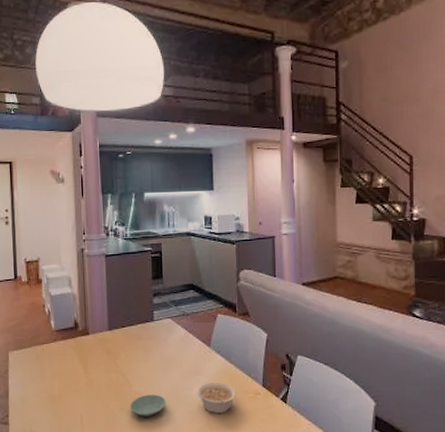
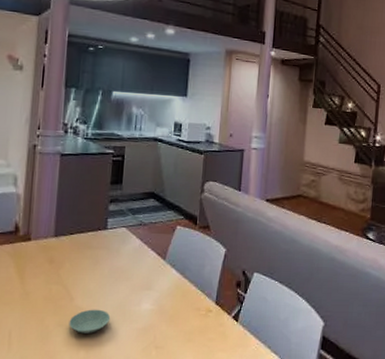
legume: present [197,383,237,413] -> none [145,298,188,331]

